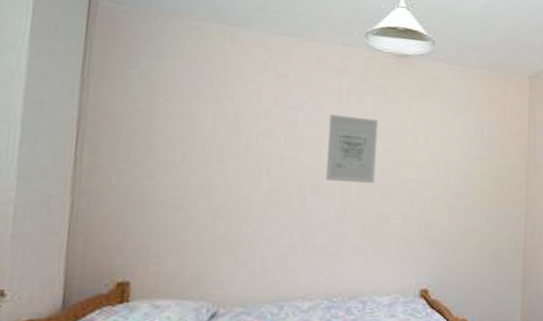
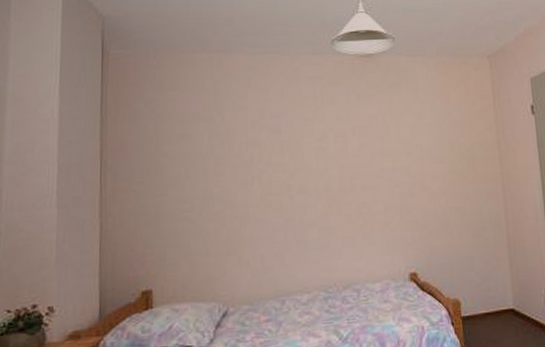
wall art: present [326,114,379,184] -> none [307,117,355,179]

